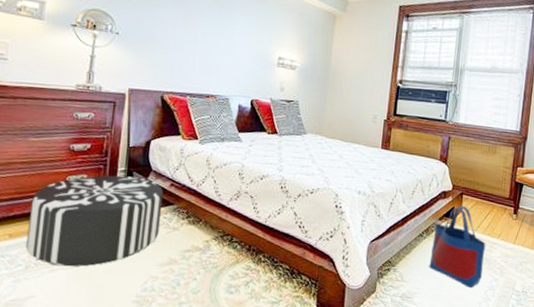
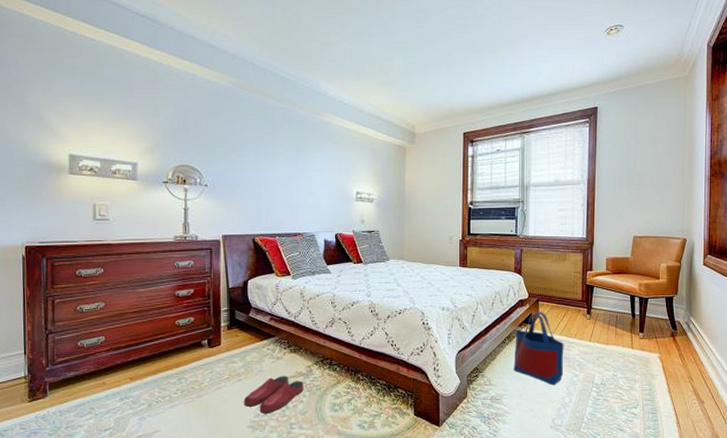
pouf: present [26,175,164,267] -> none [145,315,265,402]
slippers: none [131,248,200,289] -> present [243,376,304,413]

